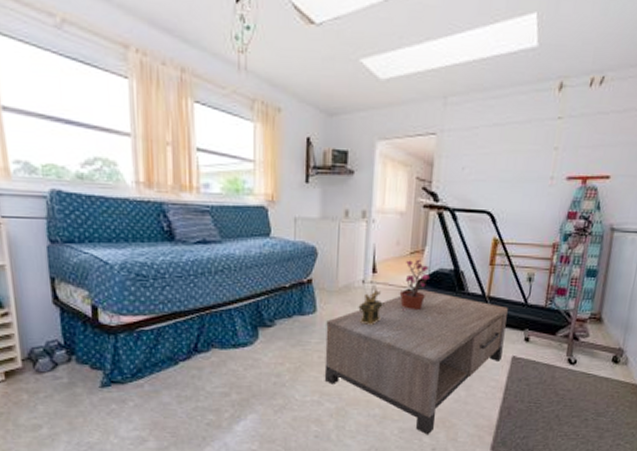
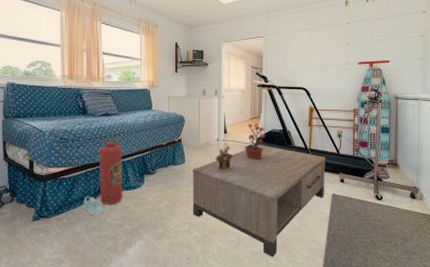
sneaker: none [172,355,201,382] -> present [83,196,103,216]
fire extinguisher: none [193,274,227,368] -> present [99,136,122,205]

